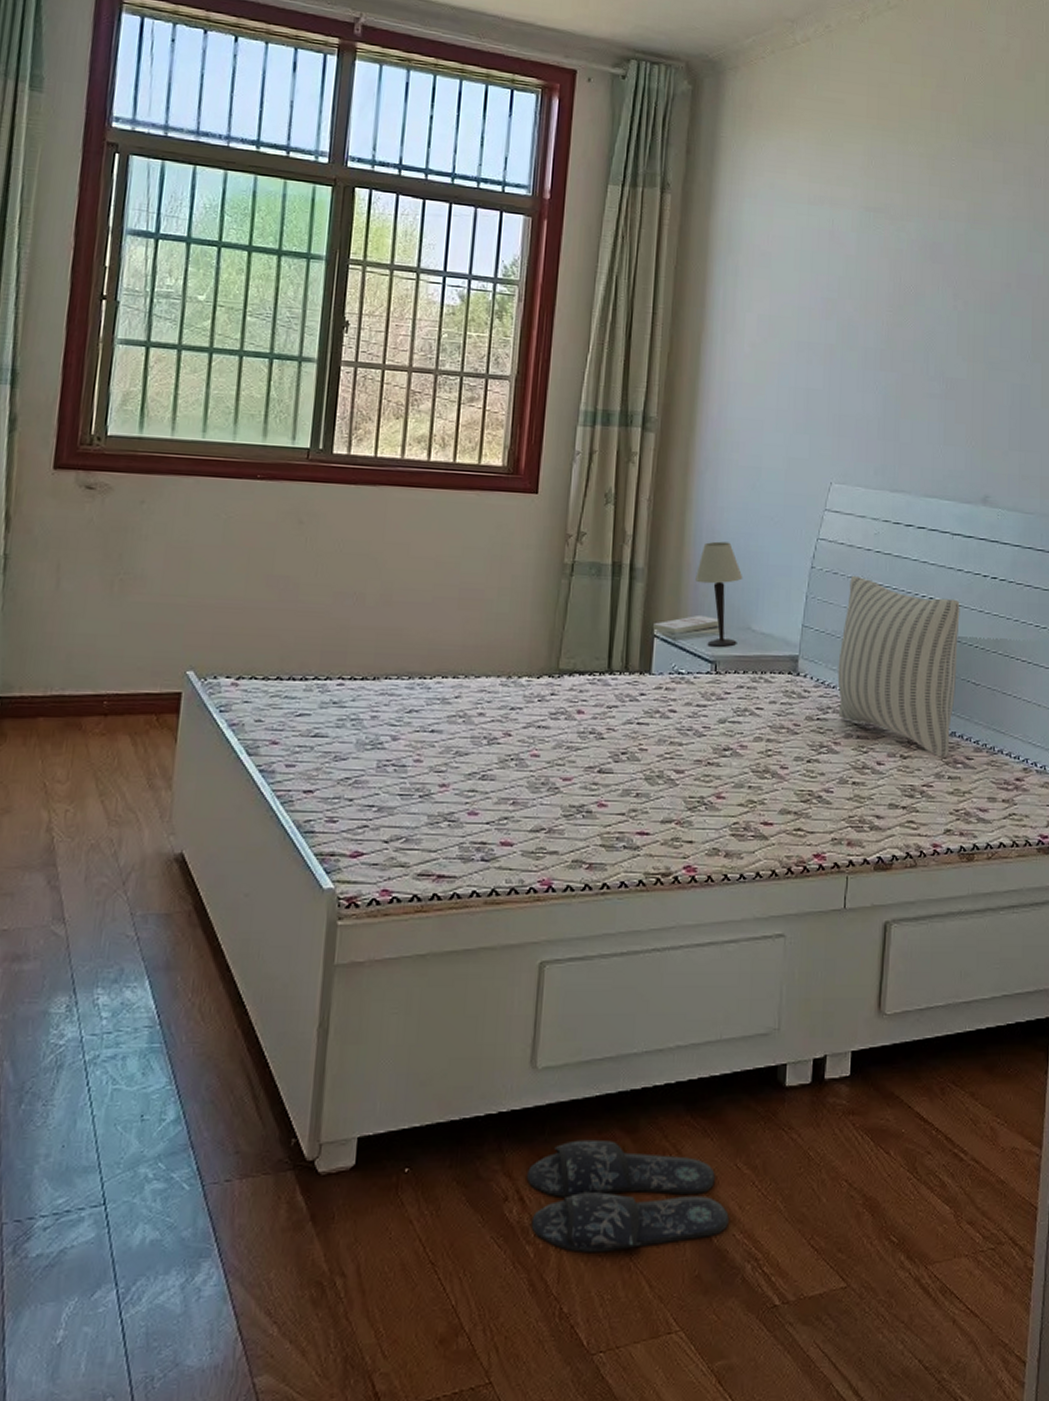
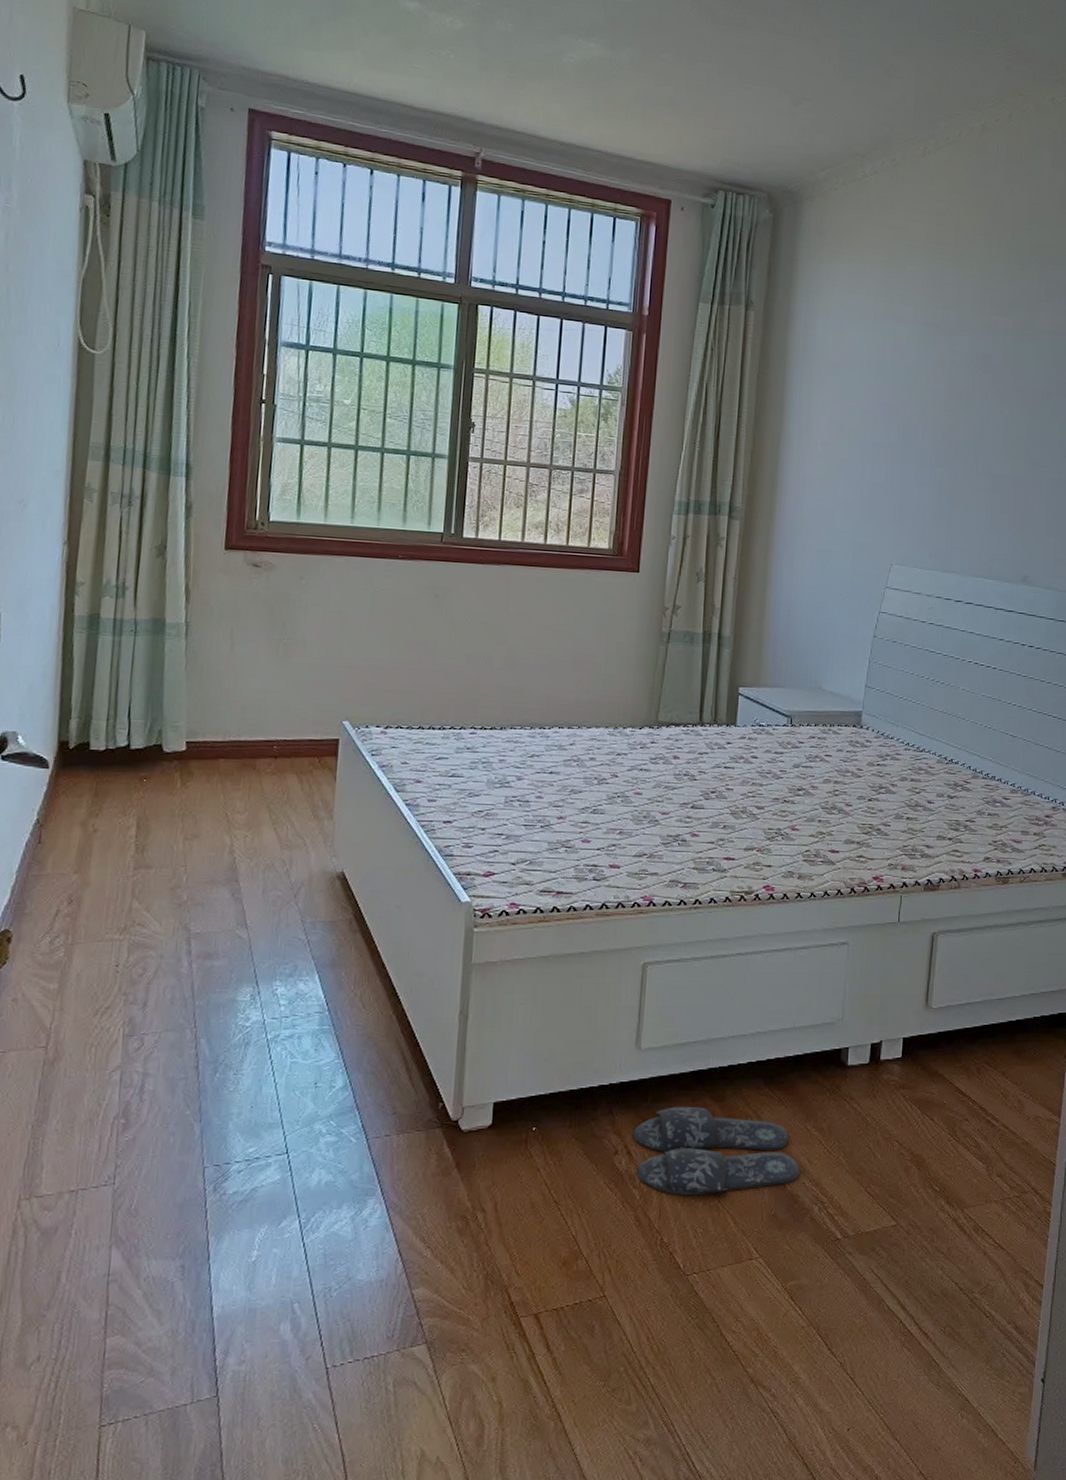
books: present [652,614,720,642] -> none [737,676,795,699]
table lamp: present [695,541,743,648] -> none [774,614,815,705]
pillow: present [837,575,960,758] -> none [895,643,1001,798]

